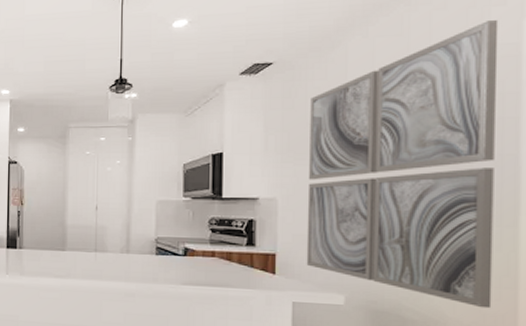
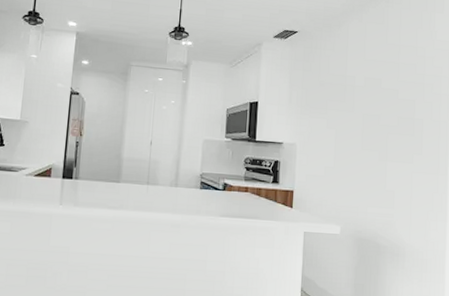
wall art: present [306,20,499,309] -> none [315,22,439,236]

